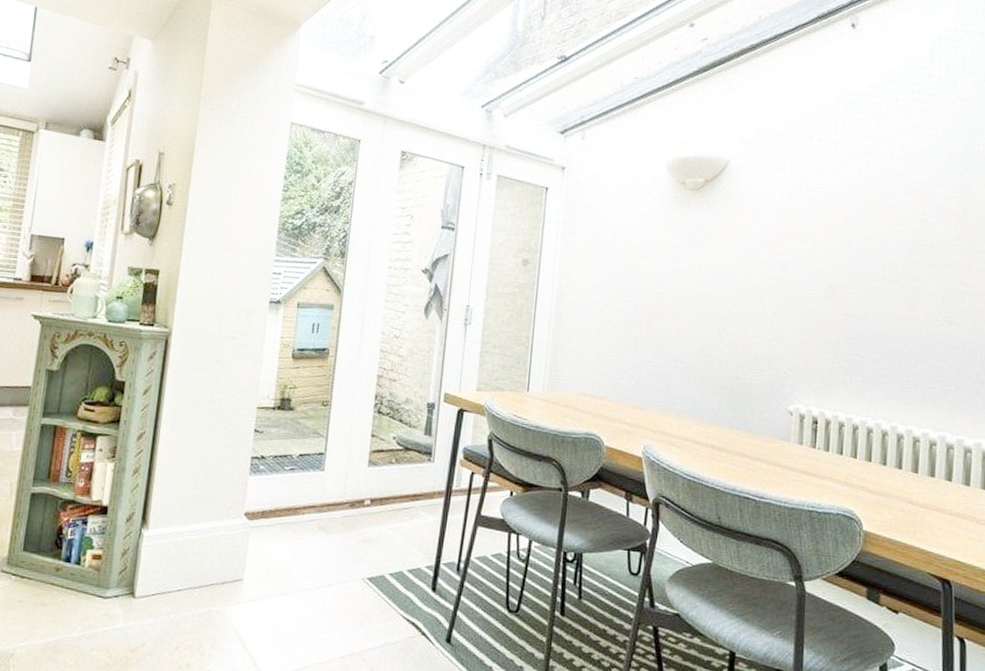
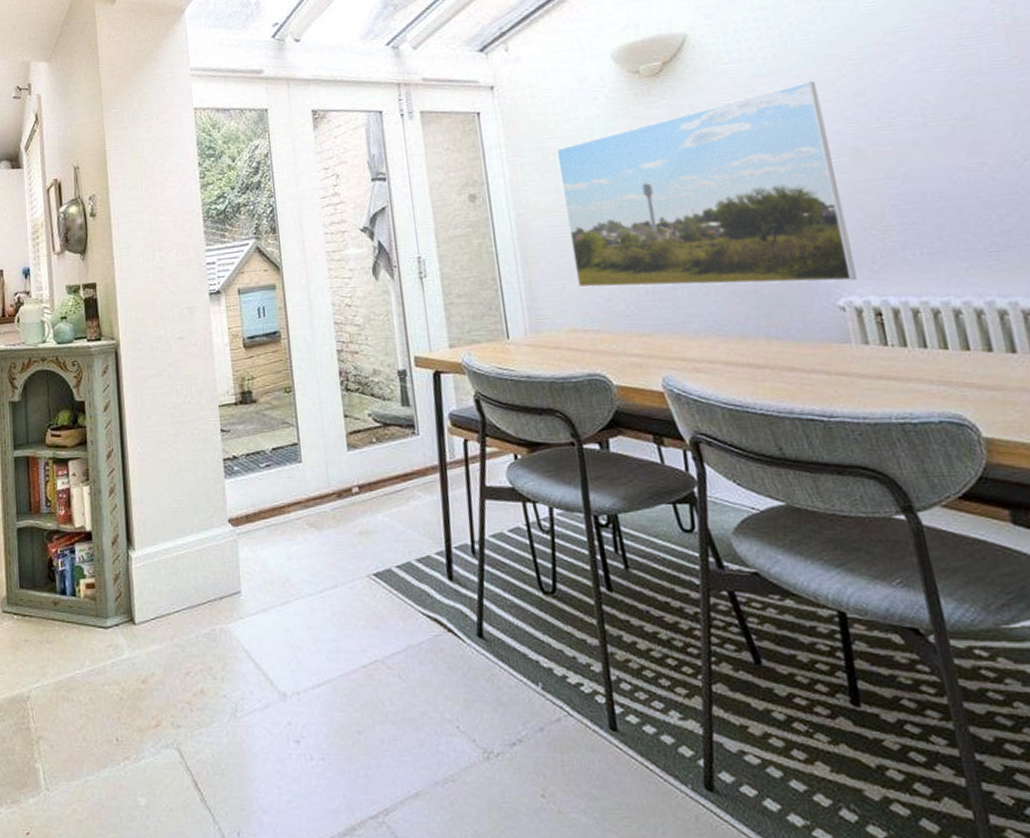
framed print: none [595,223,816,393] -> present [556,80,857,288]

